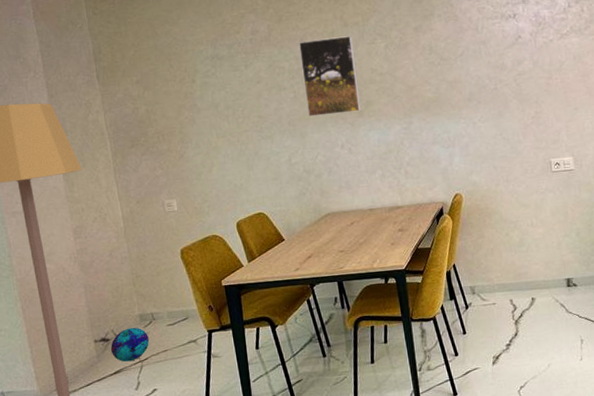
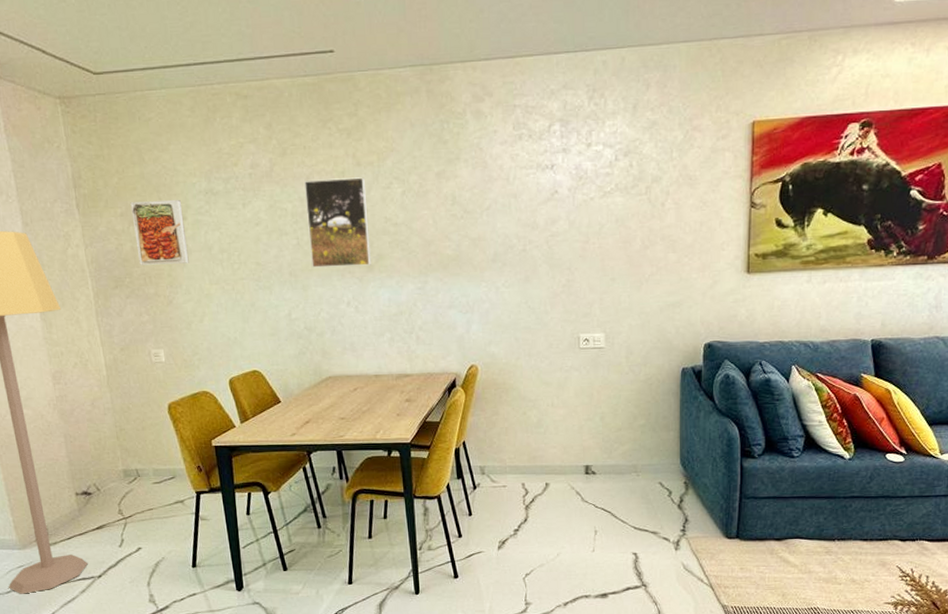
decorative ball: present [110,327,149,362] -> none [92,482,134,518]
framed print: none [145,65,198,125] -> present [130,199,189,265]

